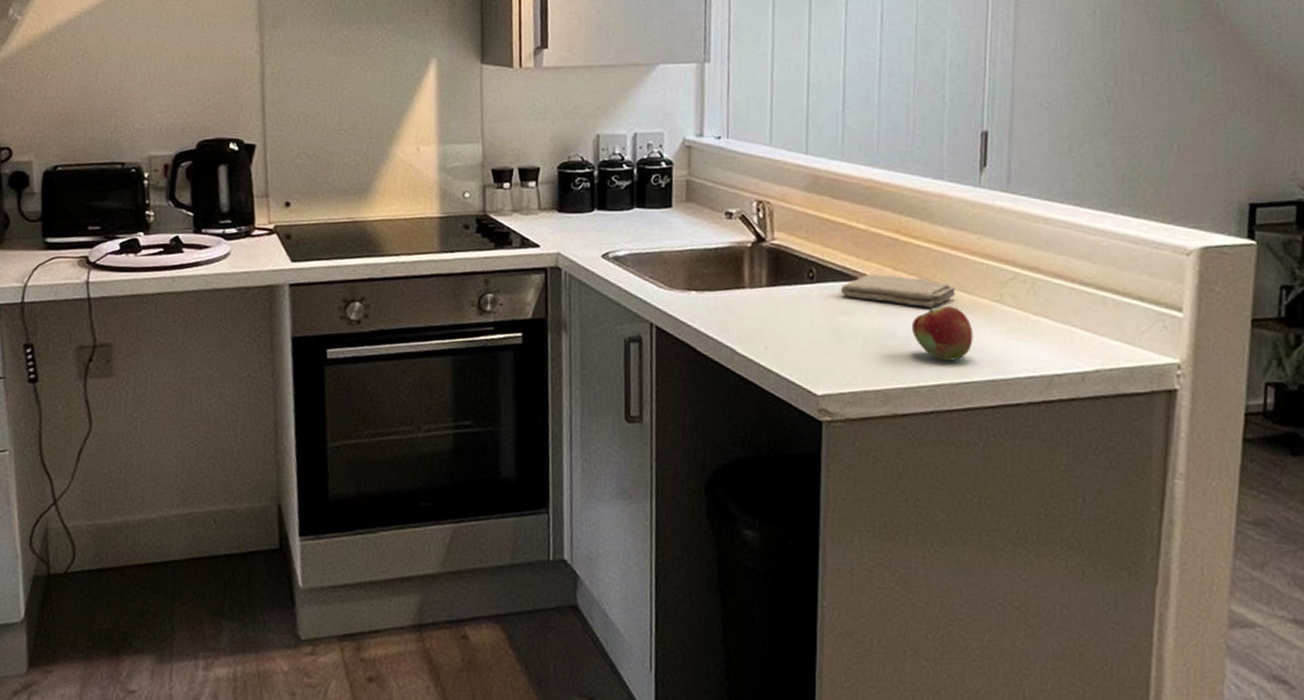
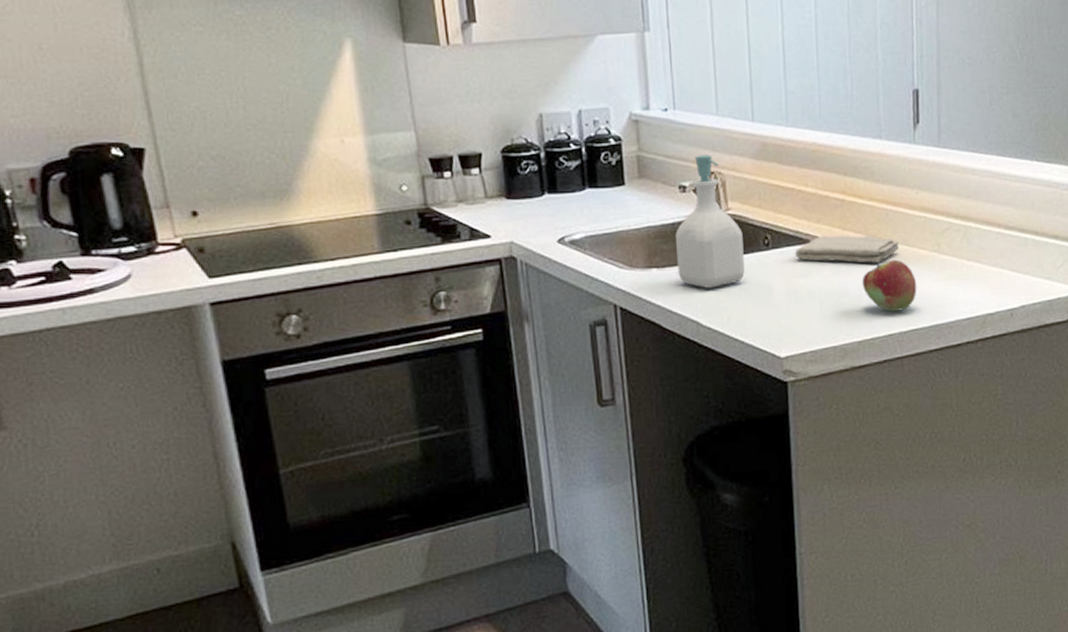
soap bottle: none [717,183,787,316] -> present [675,155,745,288]

